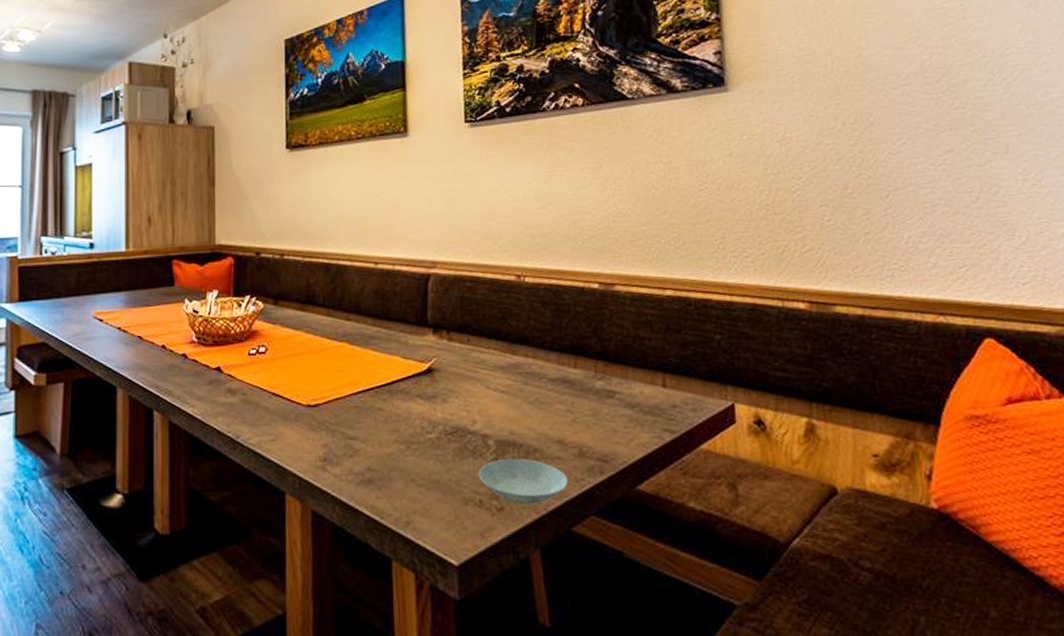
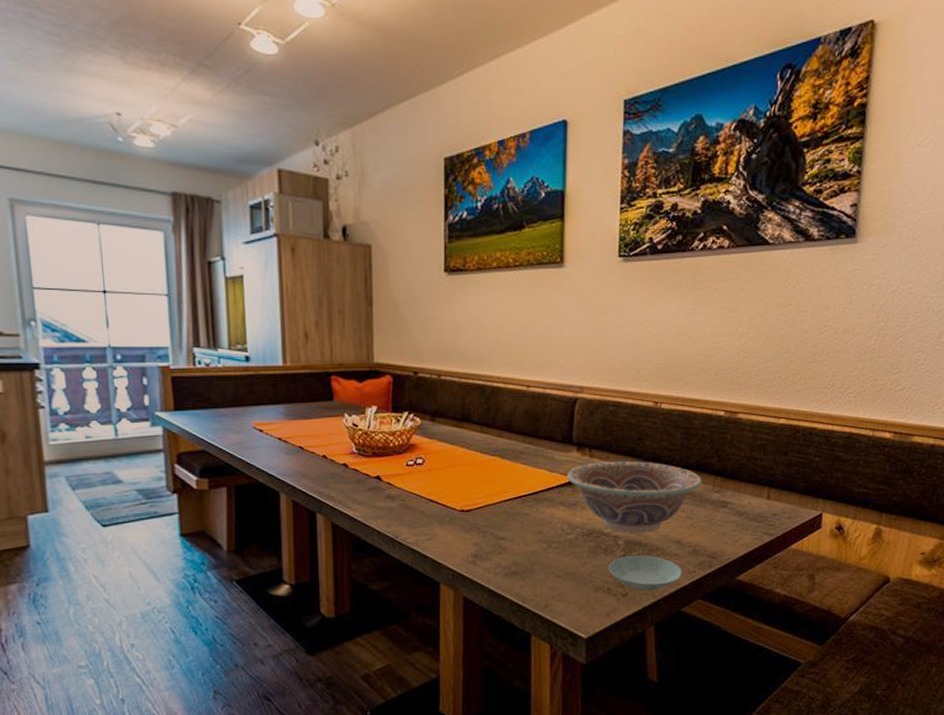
decorative bowl: none [424,344,582,431] -> present [567,461,702,533]

